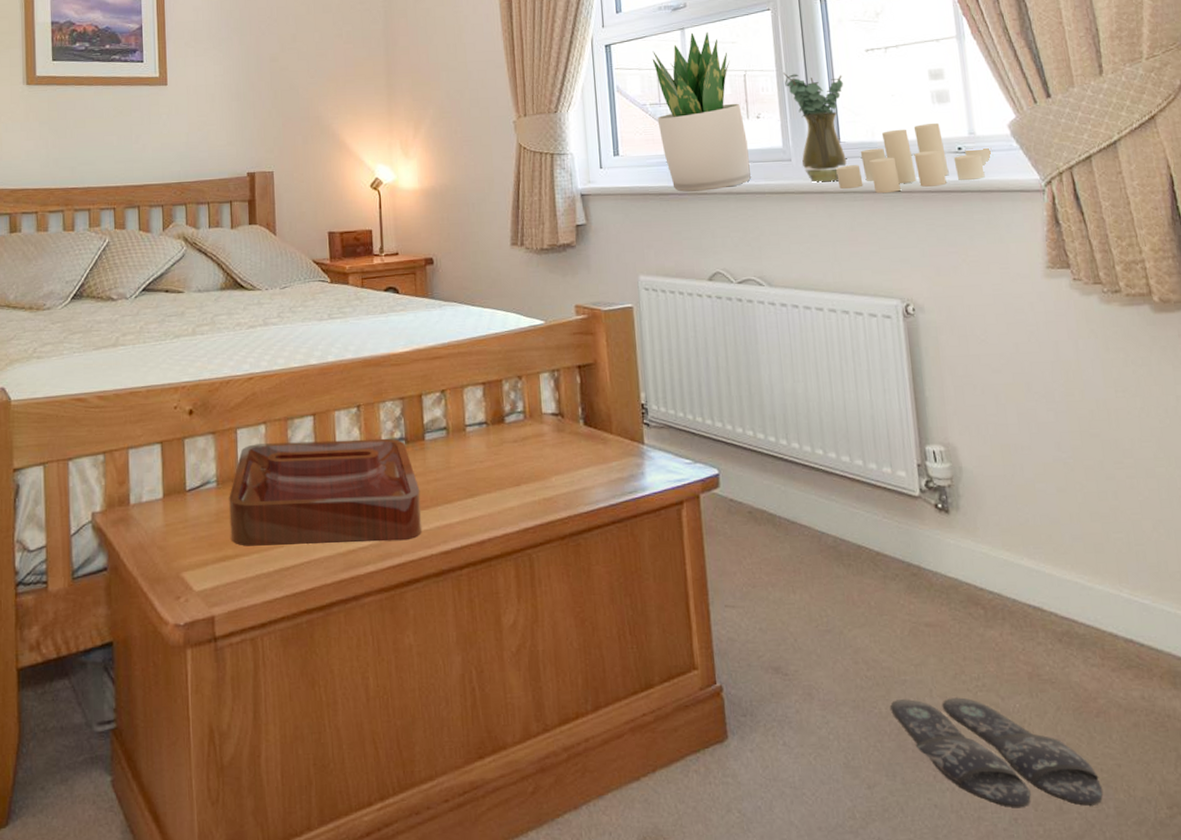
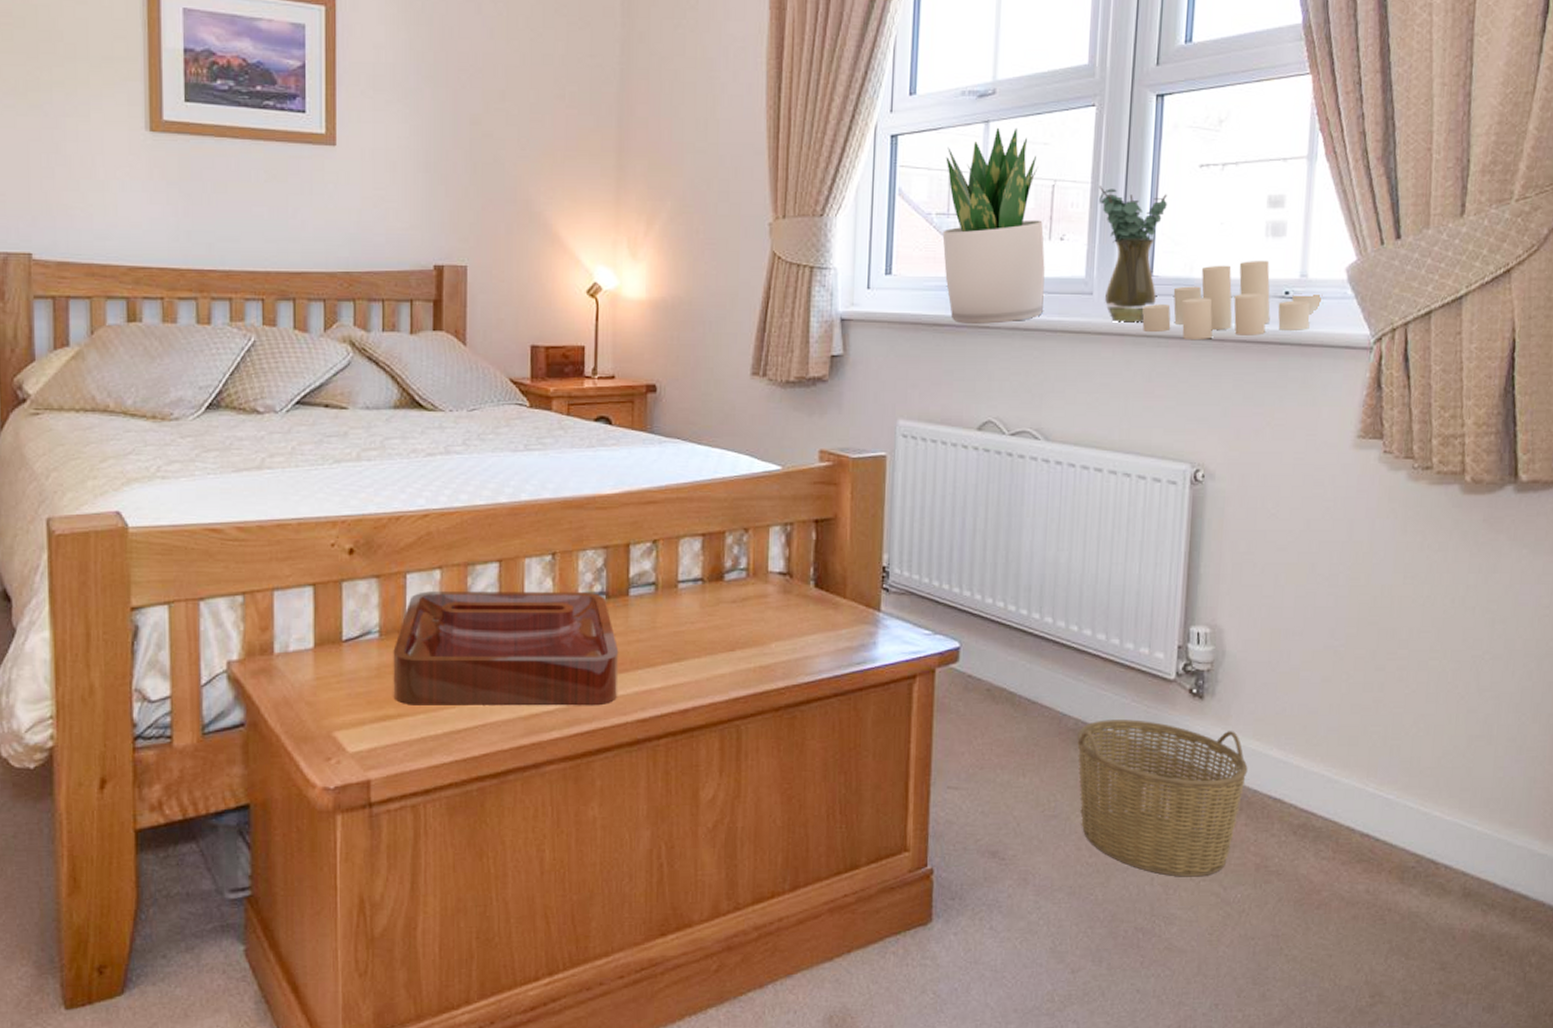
basket: none [837,535,1004,688] -> present [1076,719,1248,877]
slippers: present [890,697,1103,808] -> none [1108,886,1309,994]

